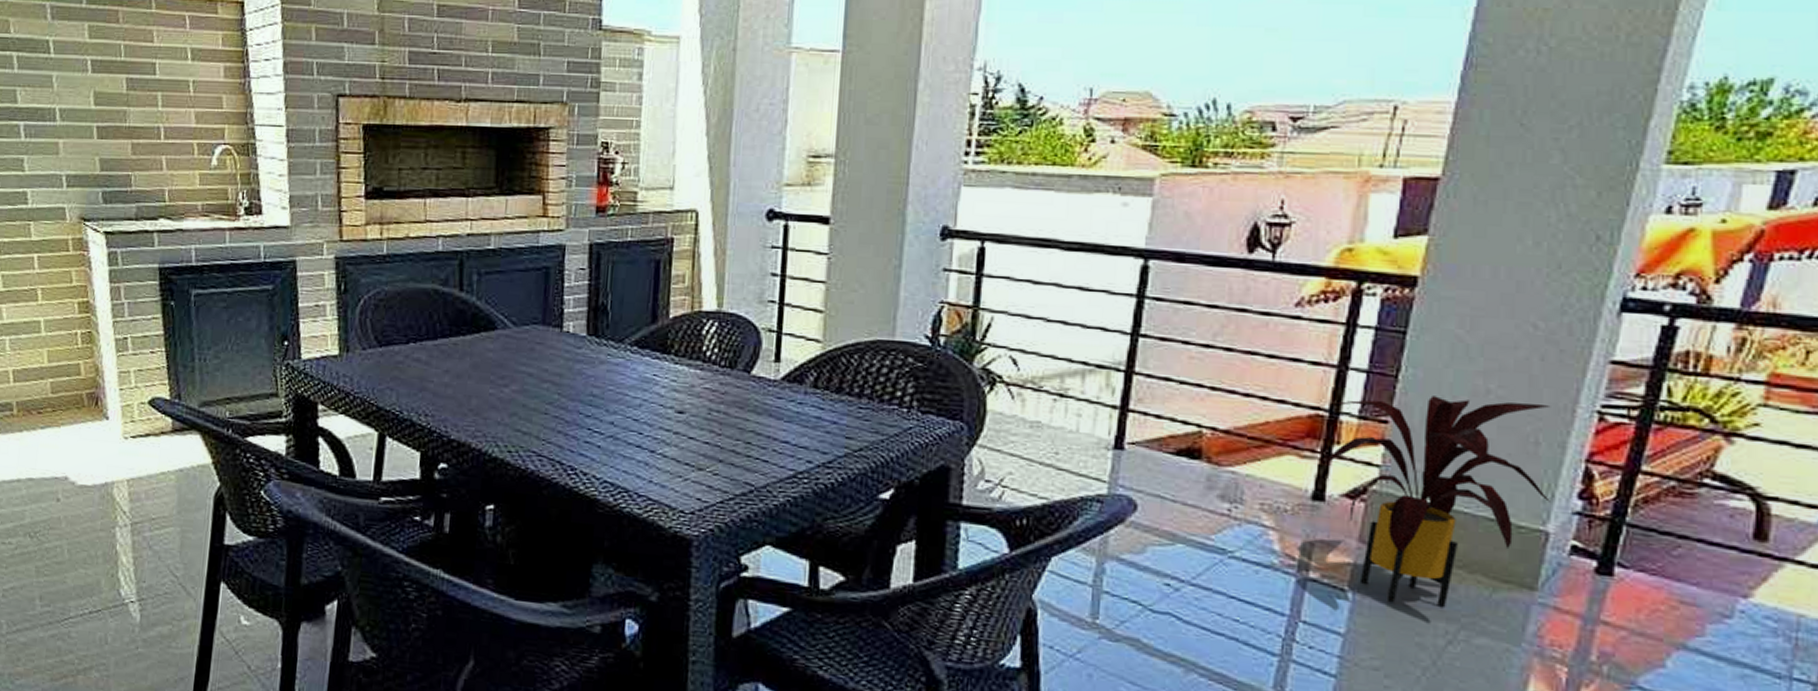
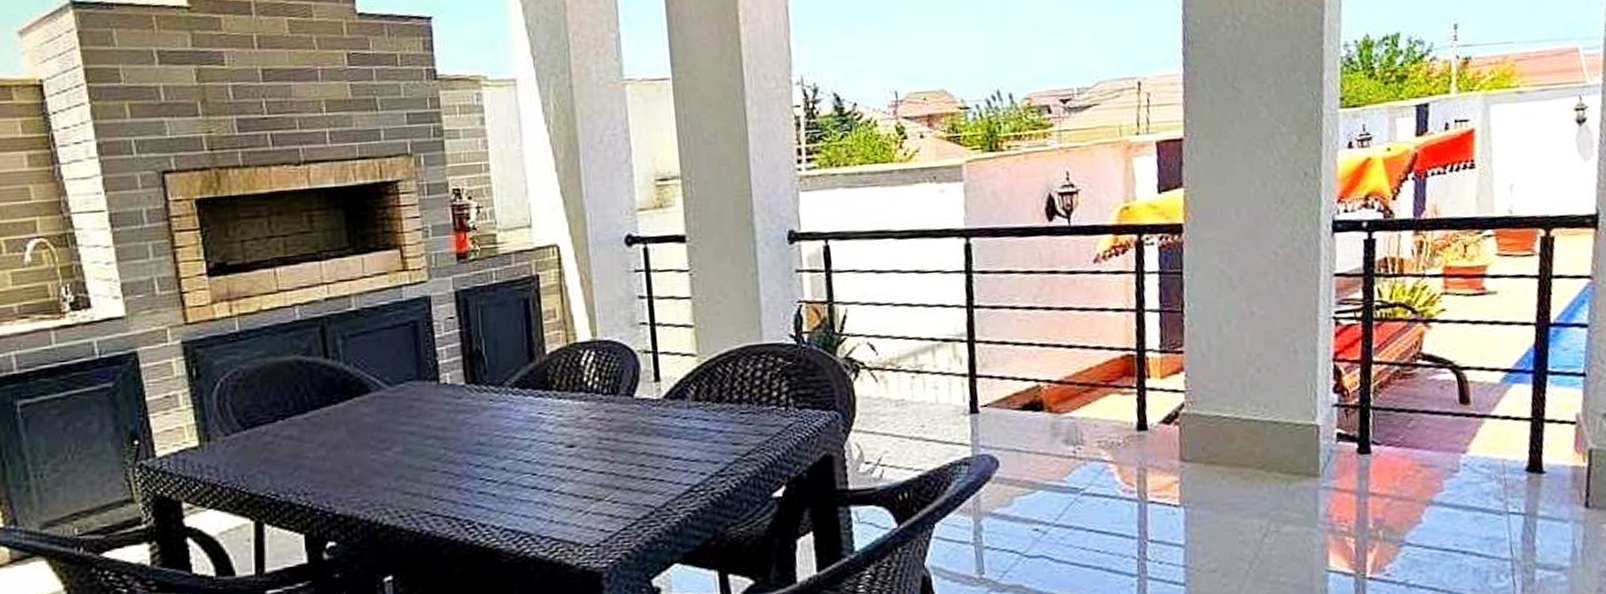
house plant: present [1322,396,1551,607] -> none [1139,318,1315,510]

